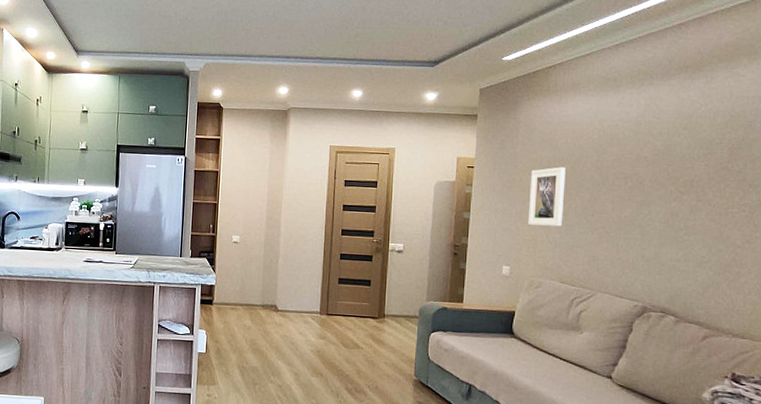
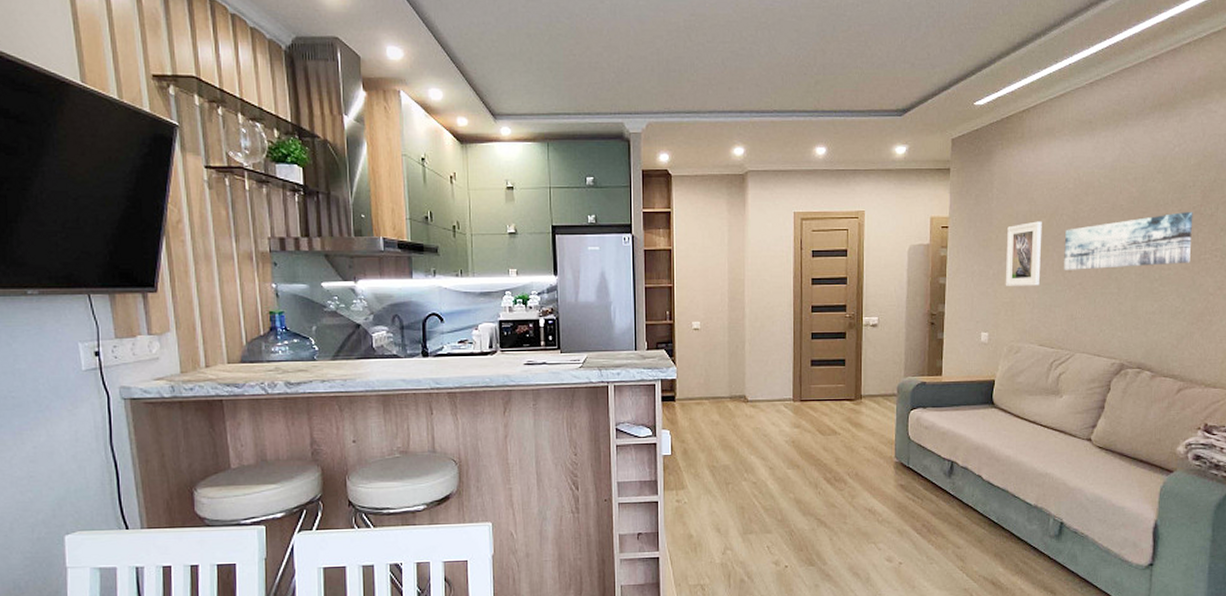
wall art: none [587,167,720,216] -> present [1064,212,1193,270]

